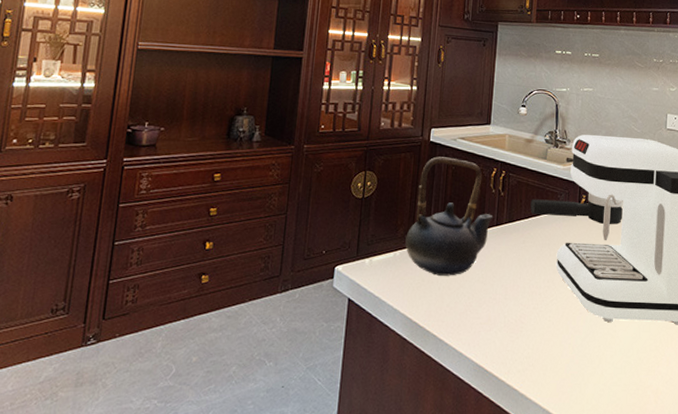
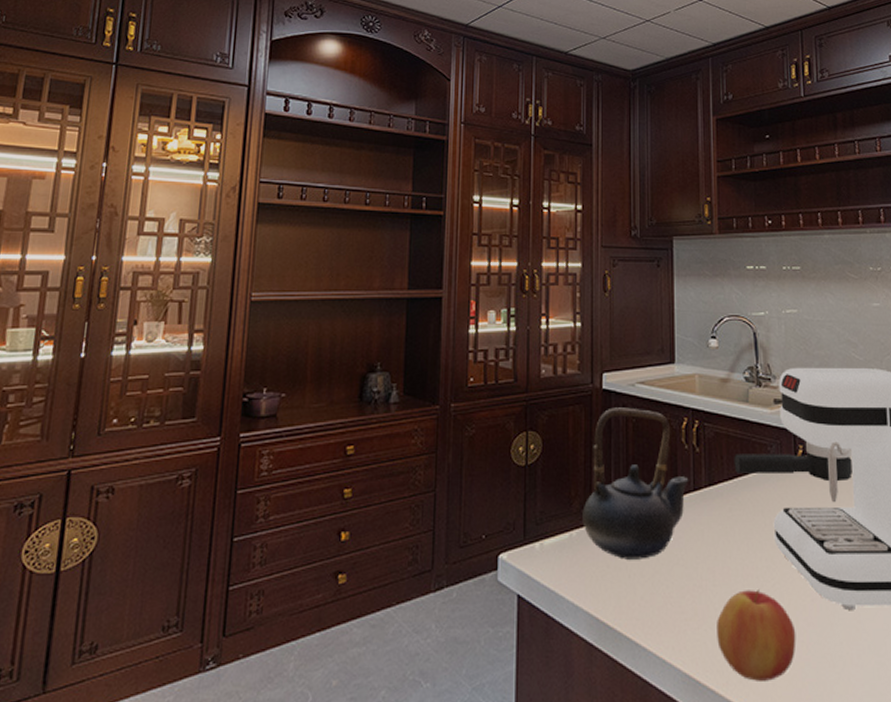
apple: none [504,303,566,372] -> present [717,590,796,681]

